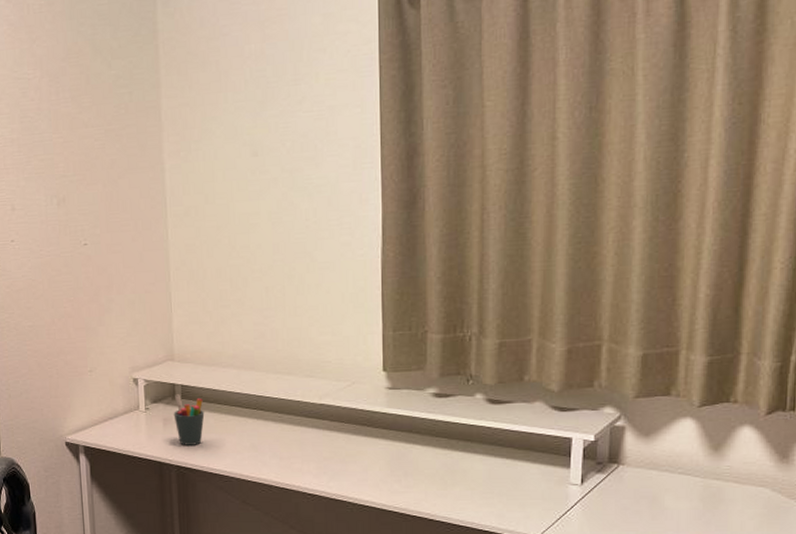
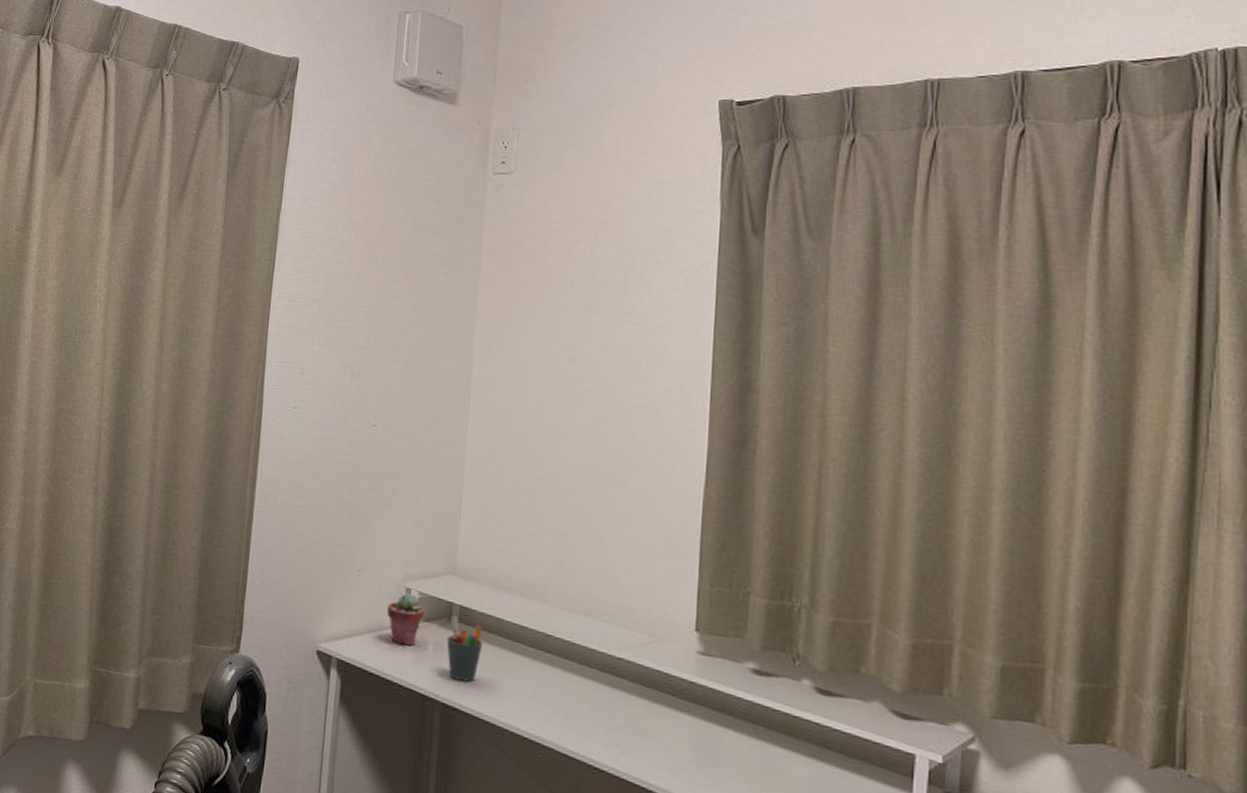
potted succulent: none [120,382,152,426] -> present [387,592,425,646]

